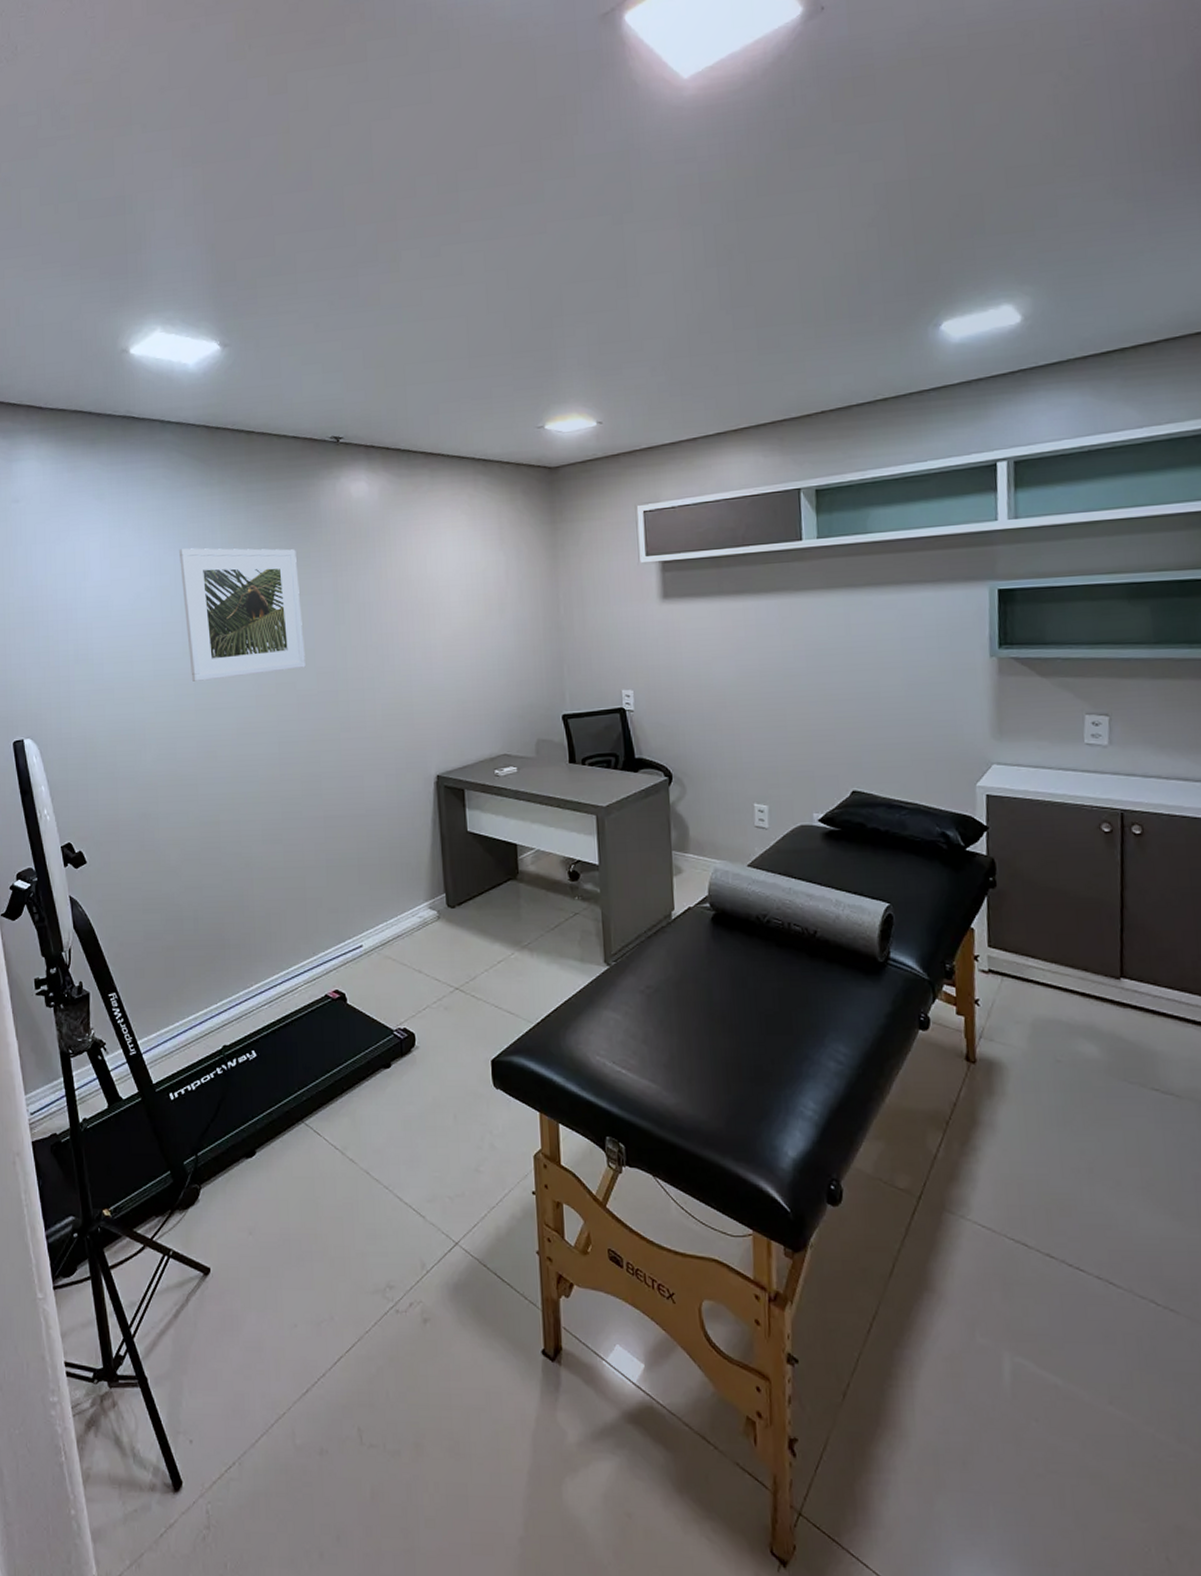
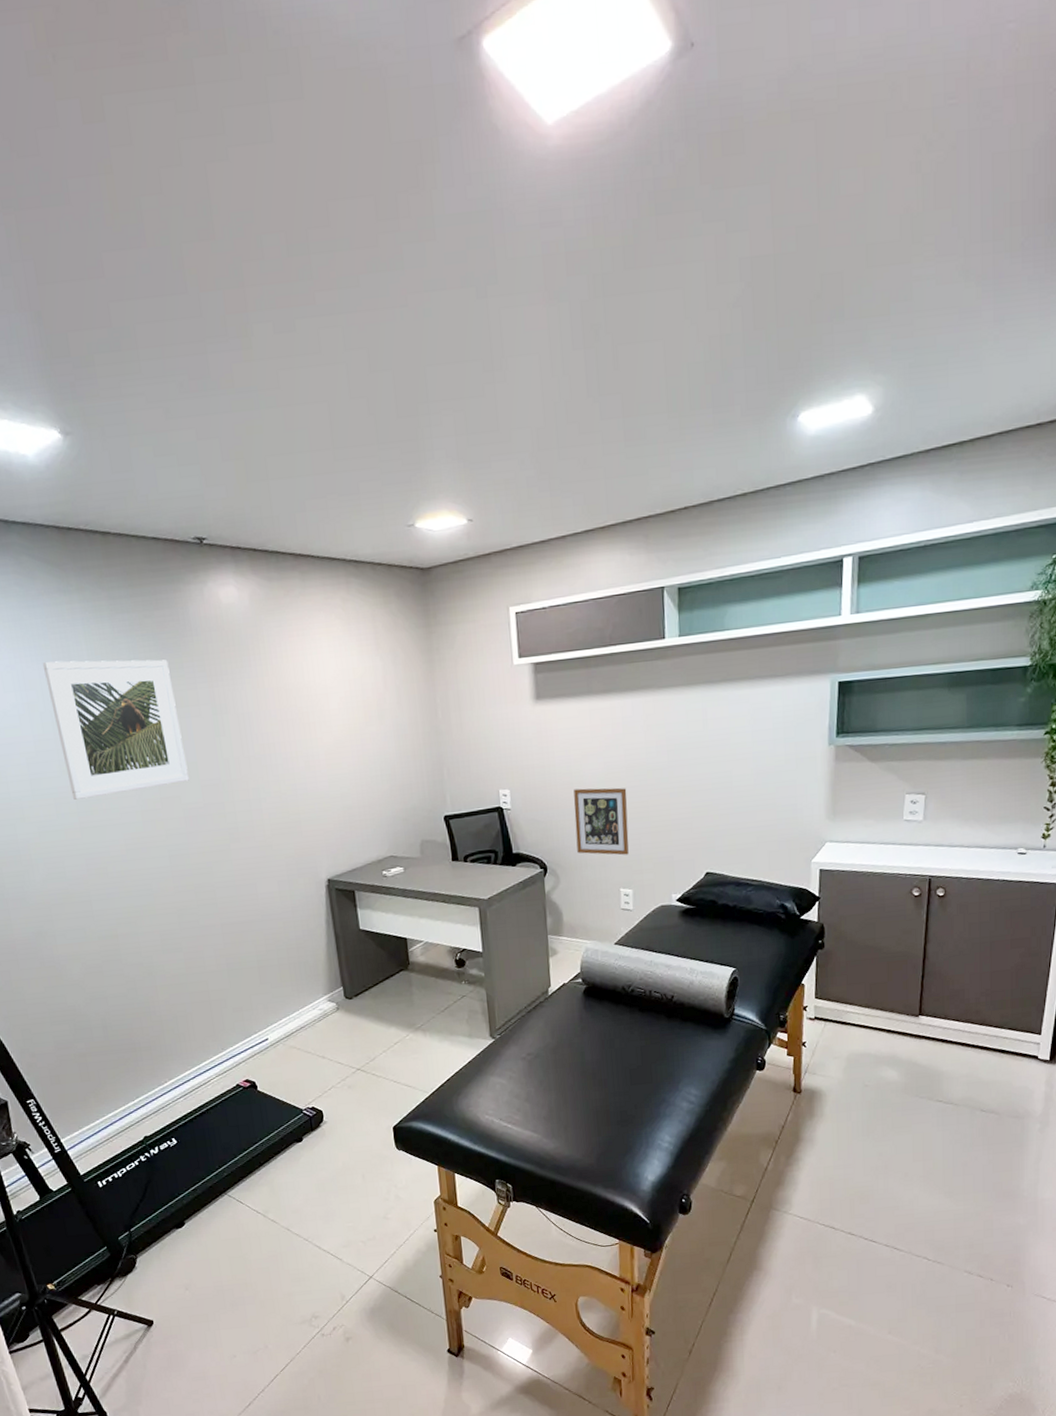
picture frame: none [702,692,764,767] -> present [574,787,629,856]

